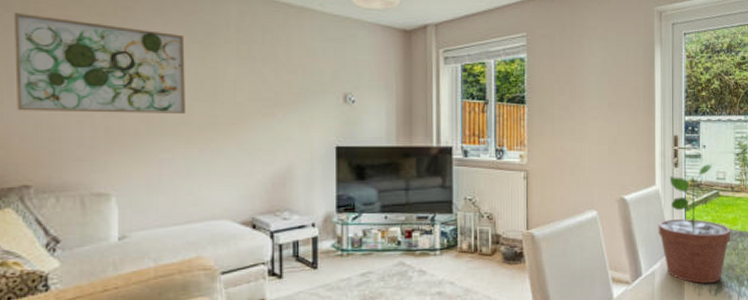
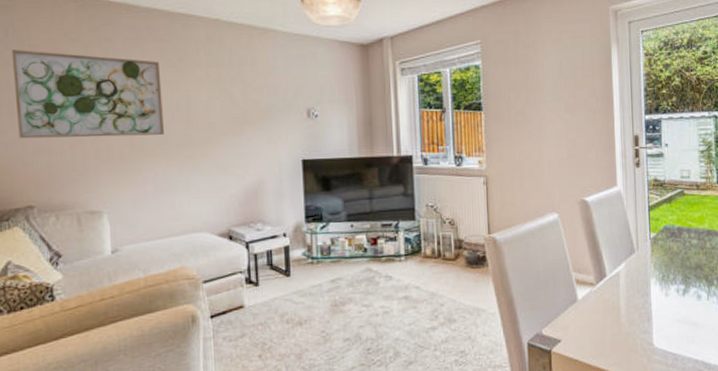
potted plant: present [658,163,731,284] -> none [621,161,698,284]

